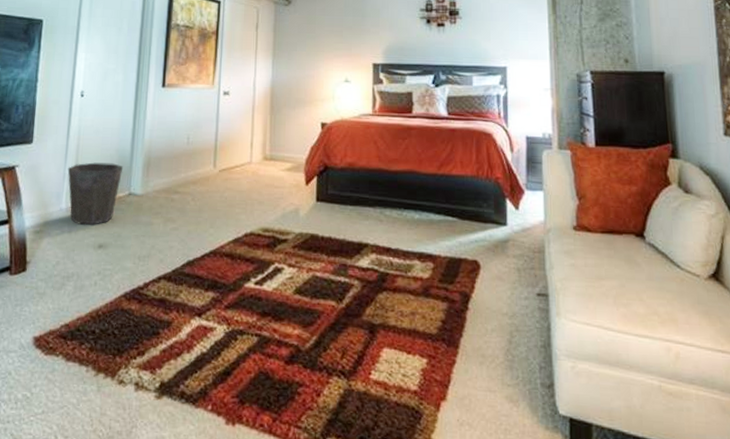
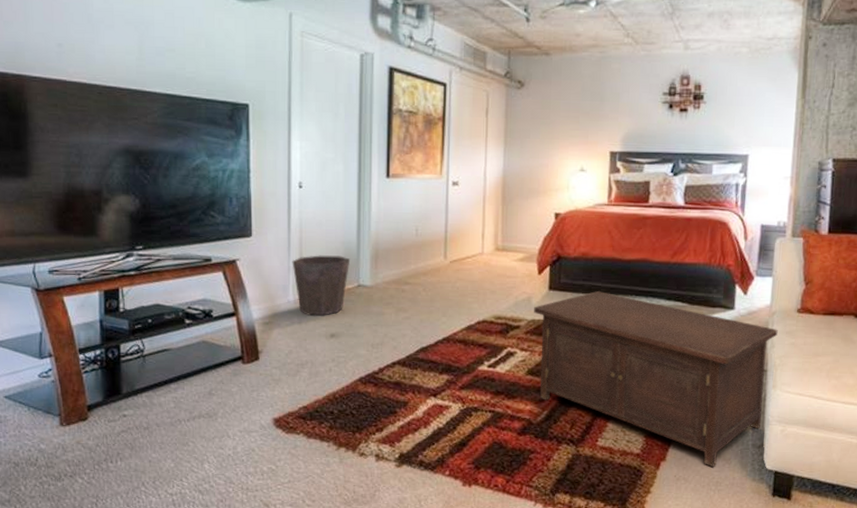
cabinet: none [302,203,555,411] -> present [534,291,778,468]

